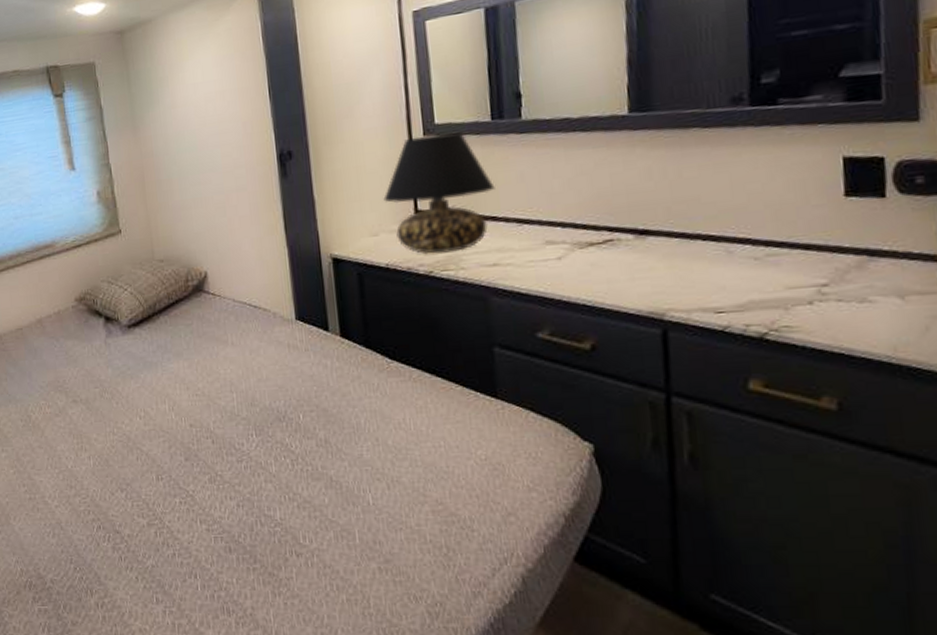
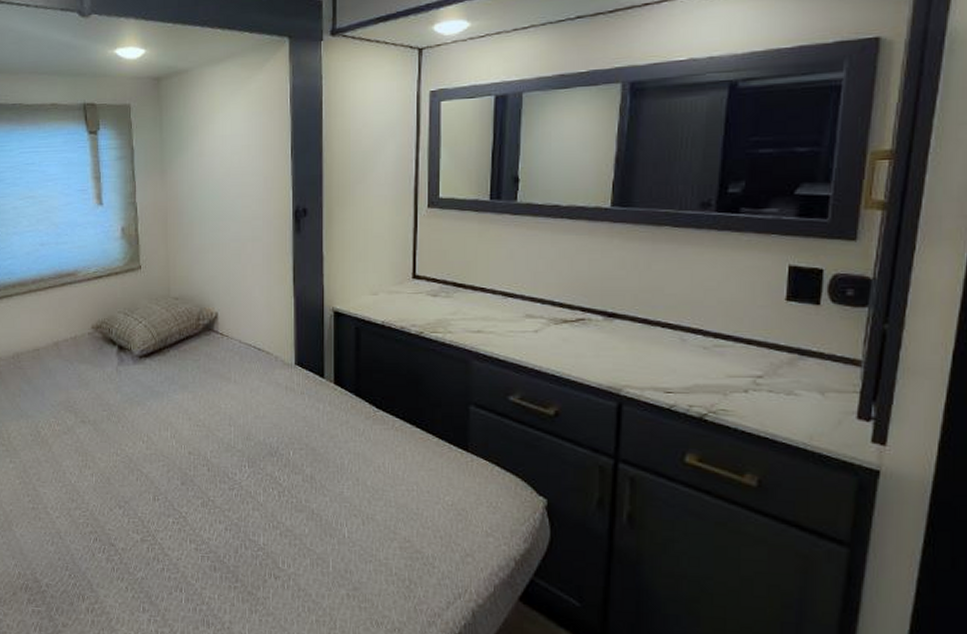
table lamp: present [383,131,495,255] -> none [386,207,487,316]

